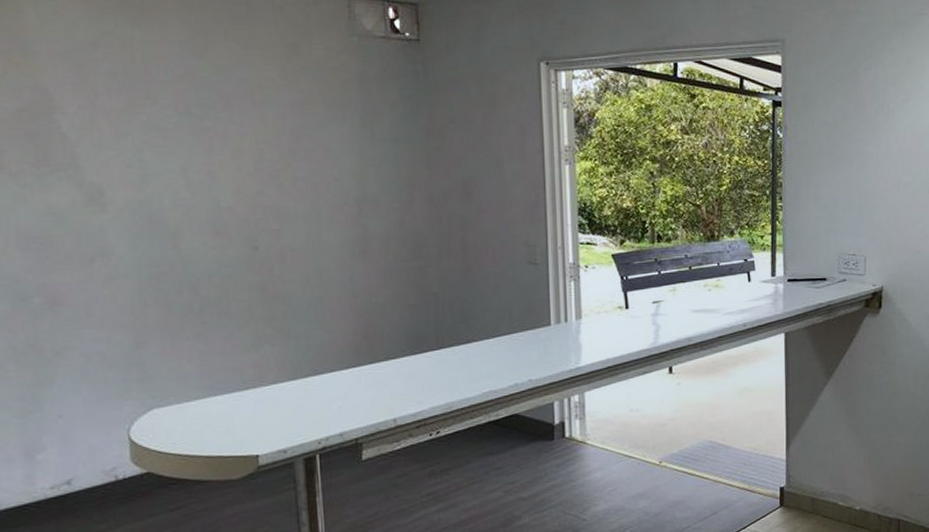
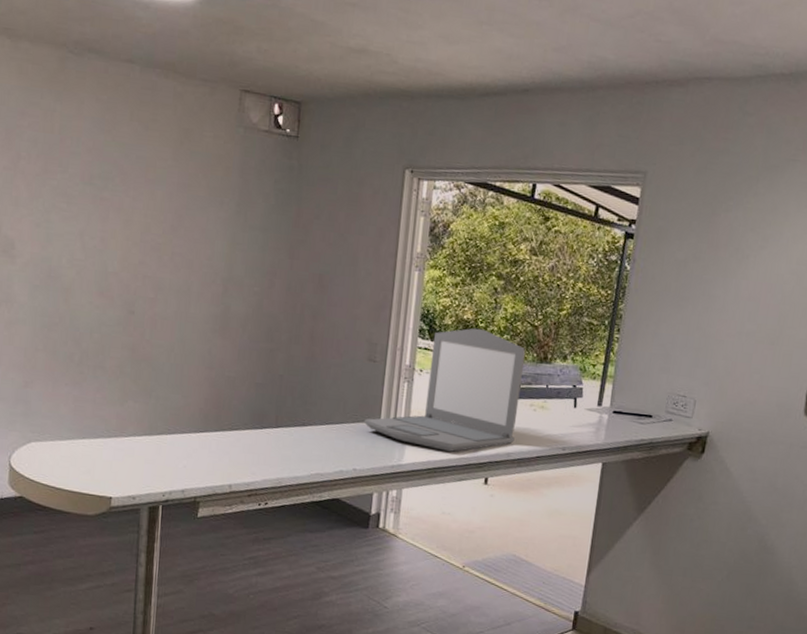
laptop: none [533,215,693,346] -> present [363,328,526,452]

